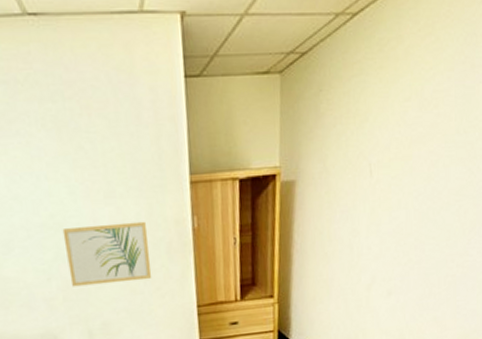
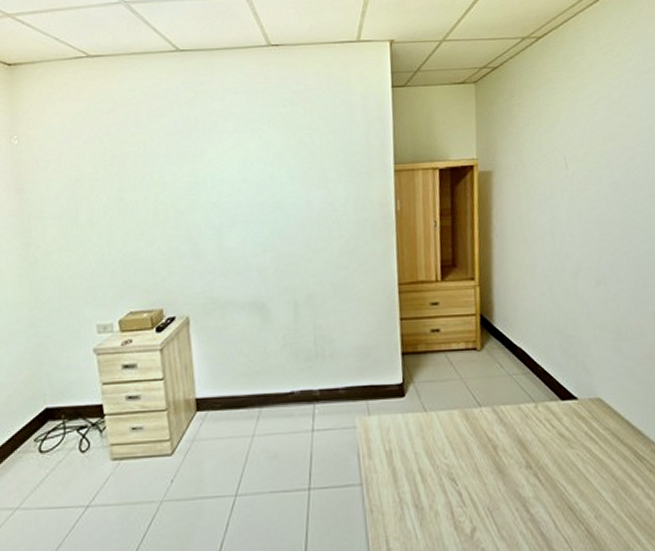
wall art: present [62,221,152,287] -> none [280,203,357,259]

